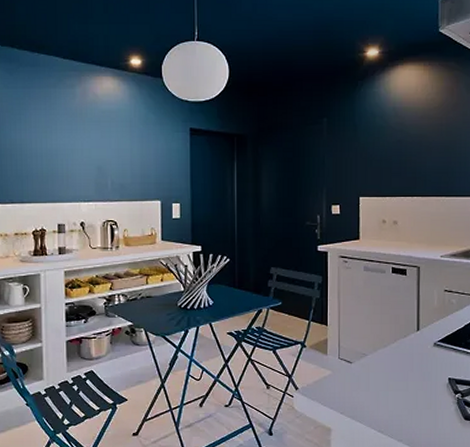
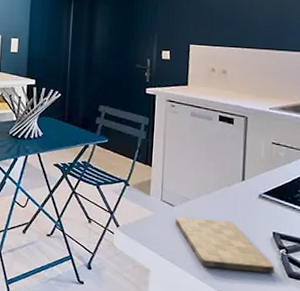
cutting board: none [354,372,451,419] -> present [175,216,274,273]

